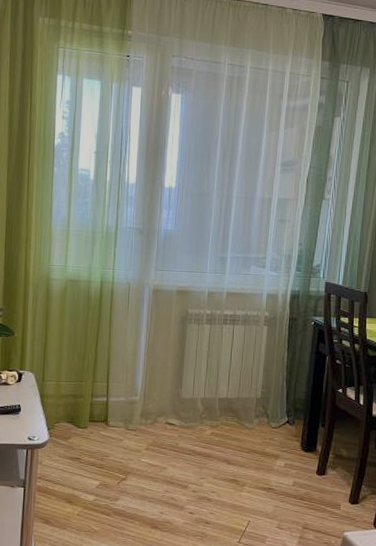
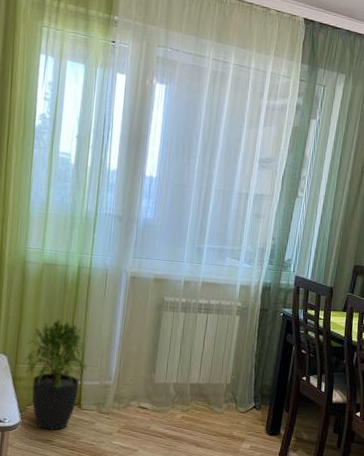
potted plant: none [51,334,114,448] -> present [24,318,88,431]

